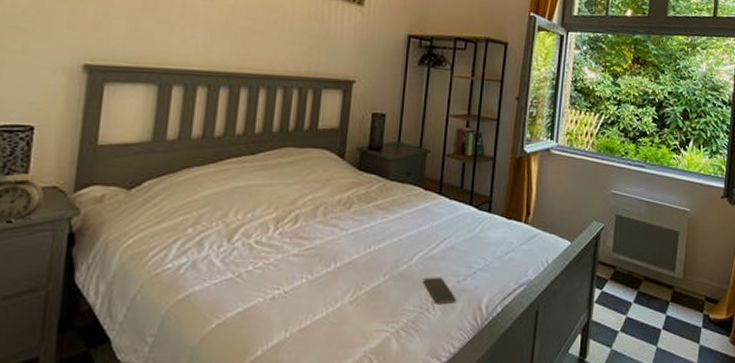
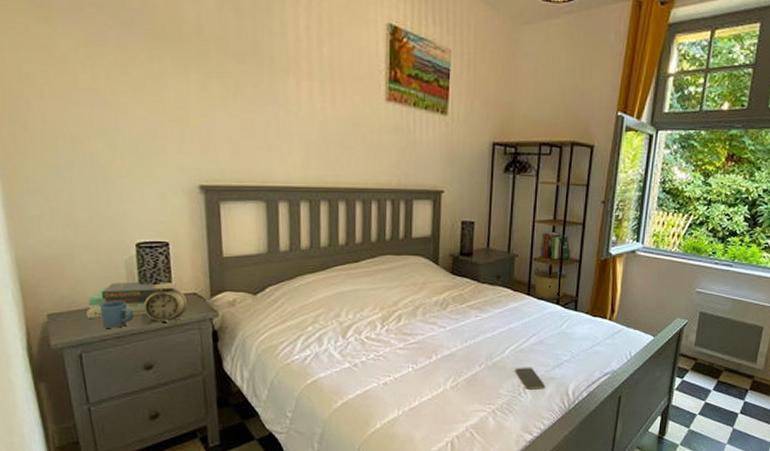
basket: none [446,165,481,200] -> present [534,268,567,299]

